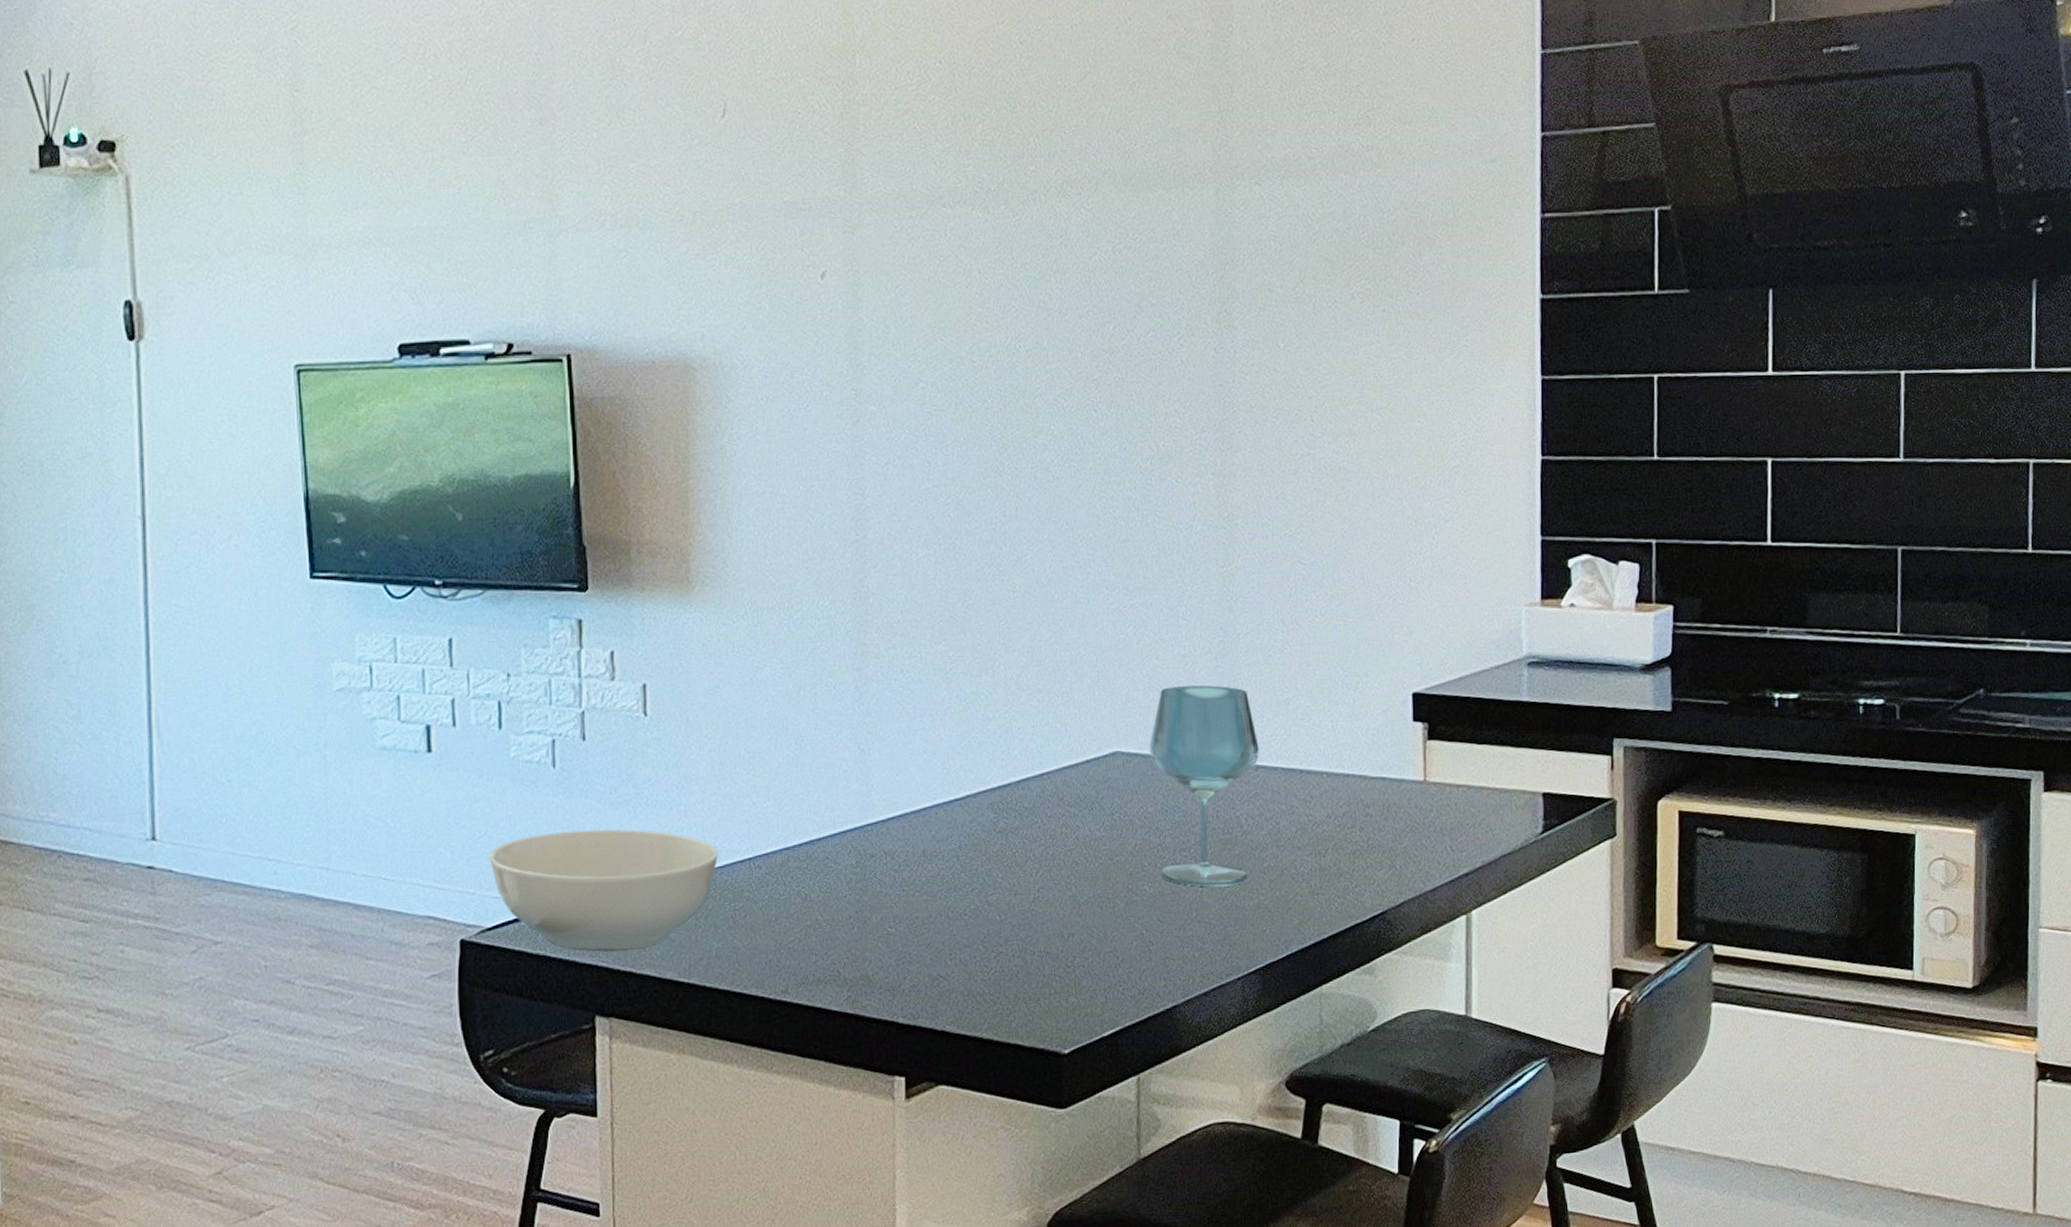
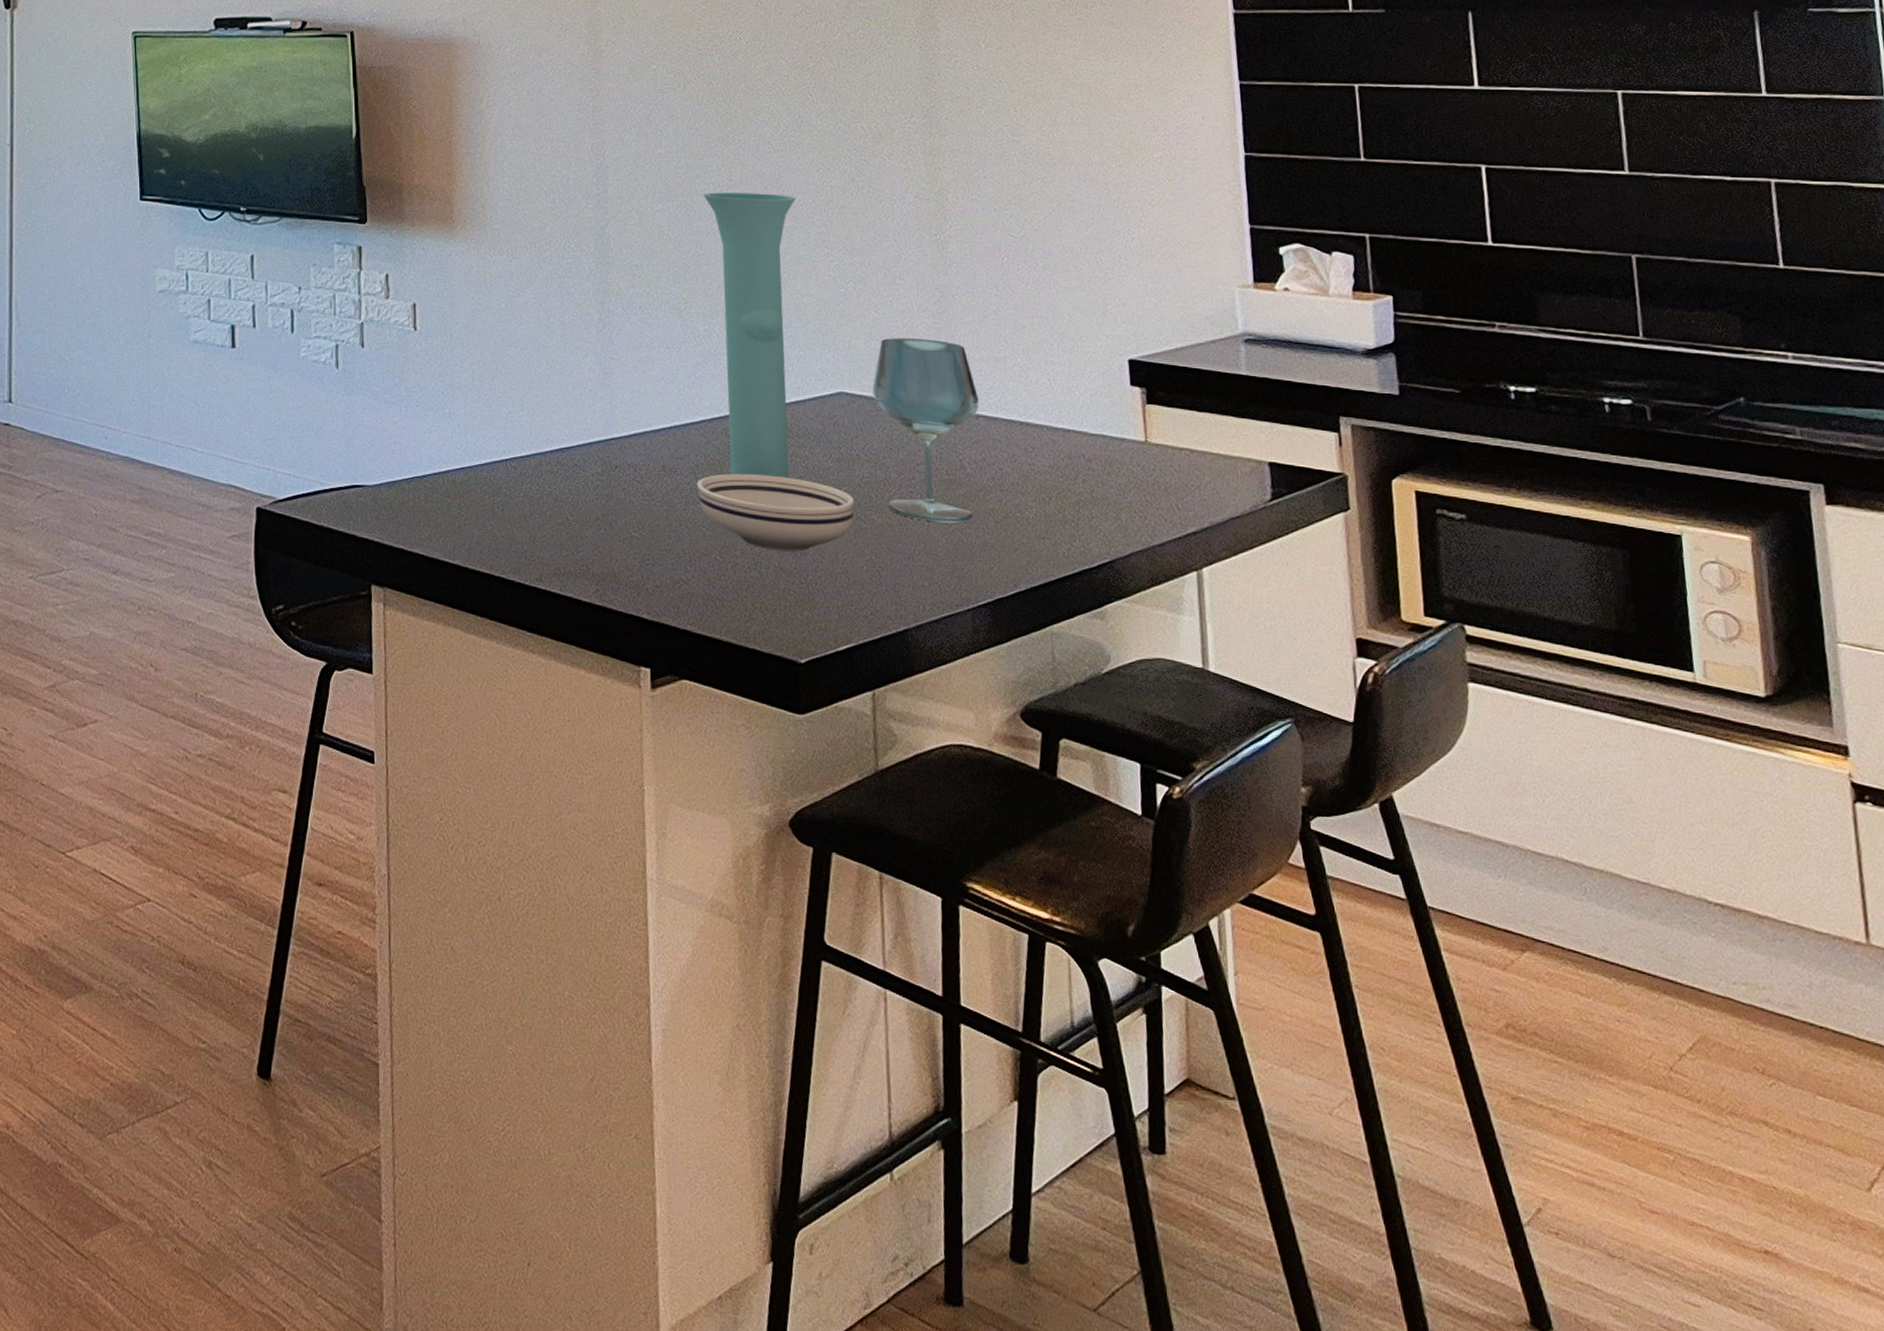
bowl: present [489,829,719,952] -> none [282,422,479,530]
bowl: none [959,850,1127,935] -> present [696,474,855,552]
vase: none [974,529,1076,855] -> present [703,192,797,478]

